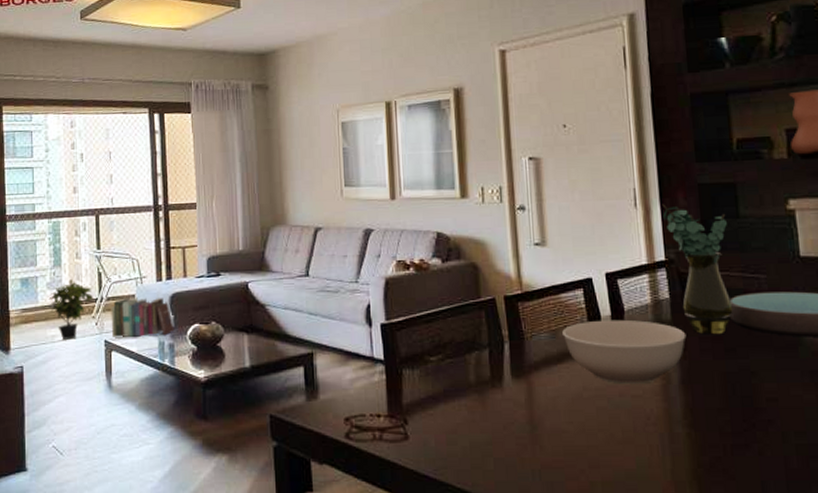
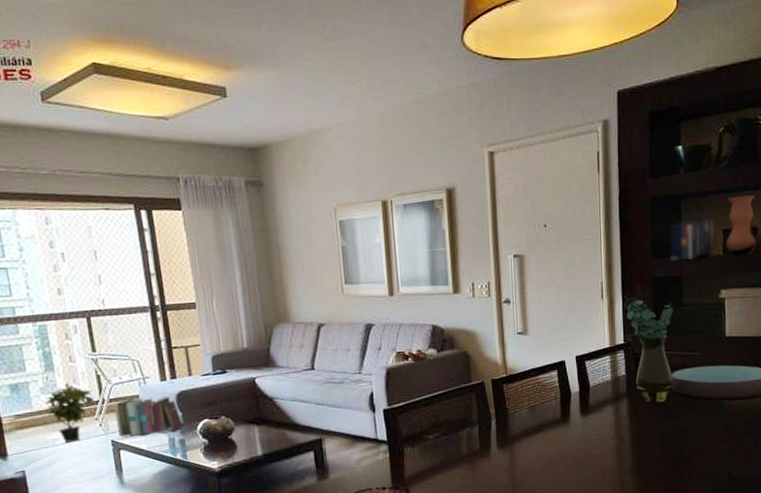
bowl: present [562,319,687,384] -> none [540,394,637,447]
books: none [715,116,777,164] -> present [669,217,715,260]

